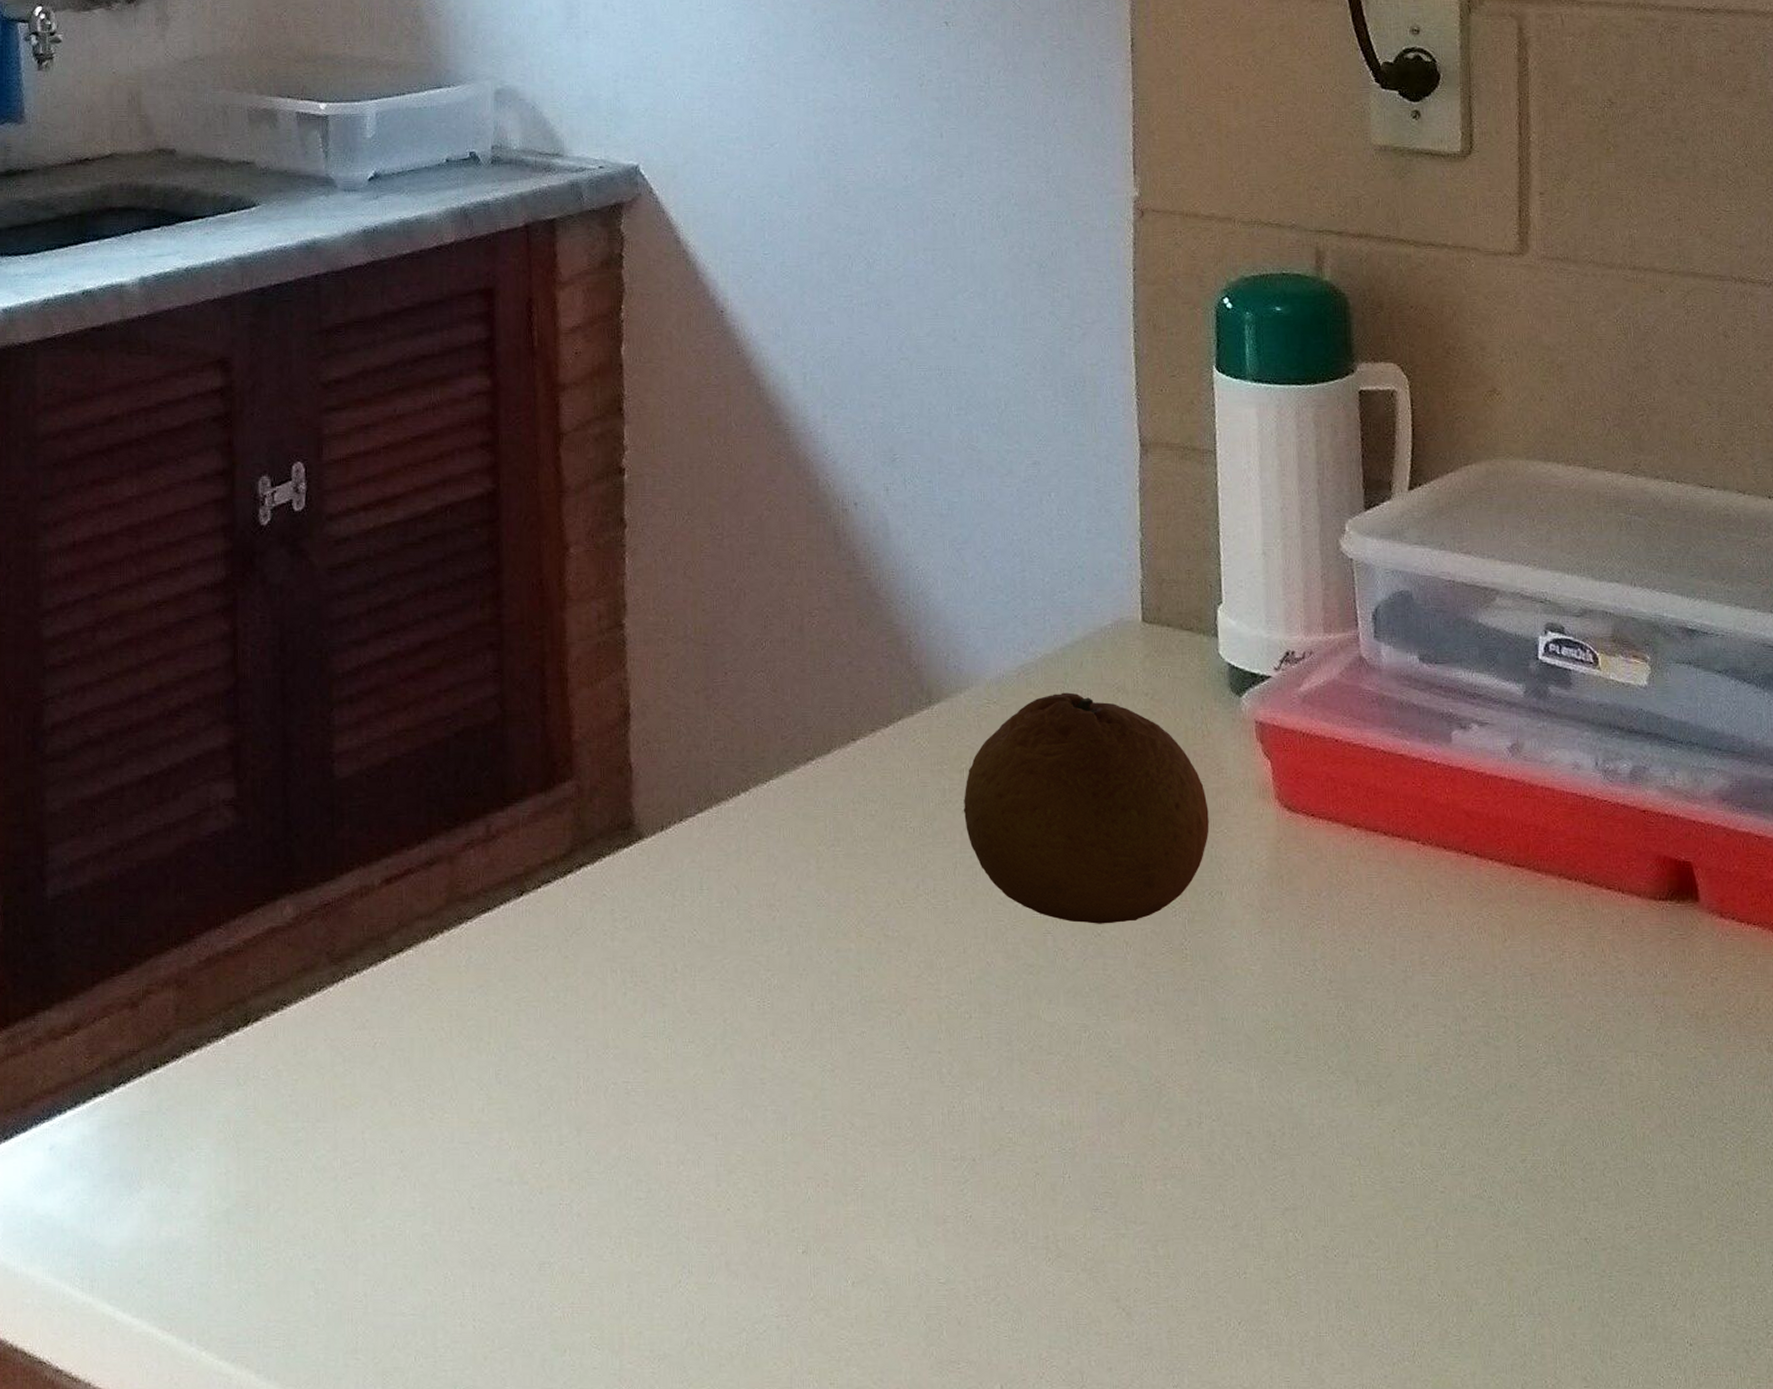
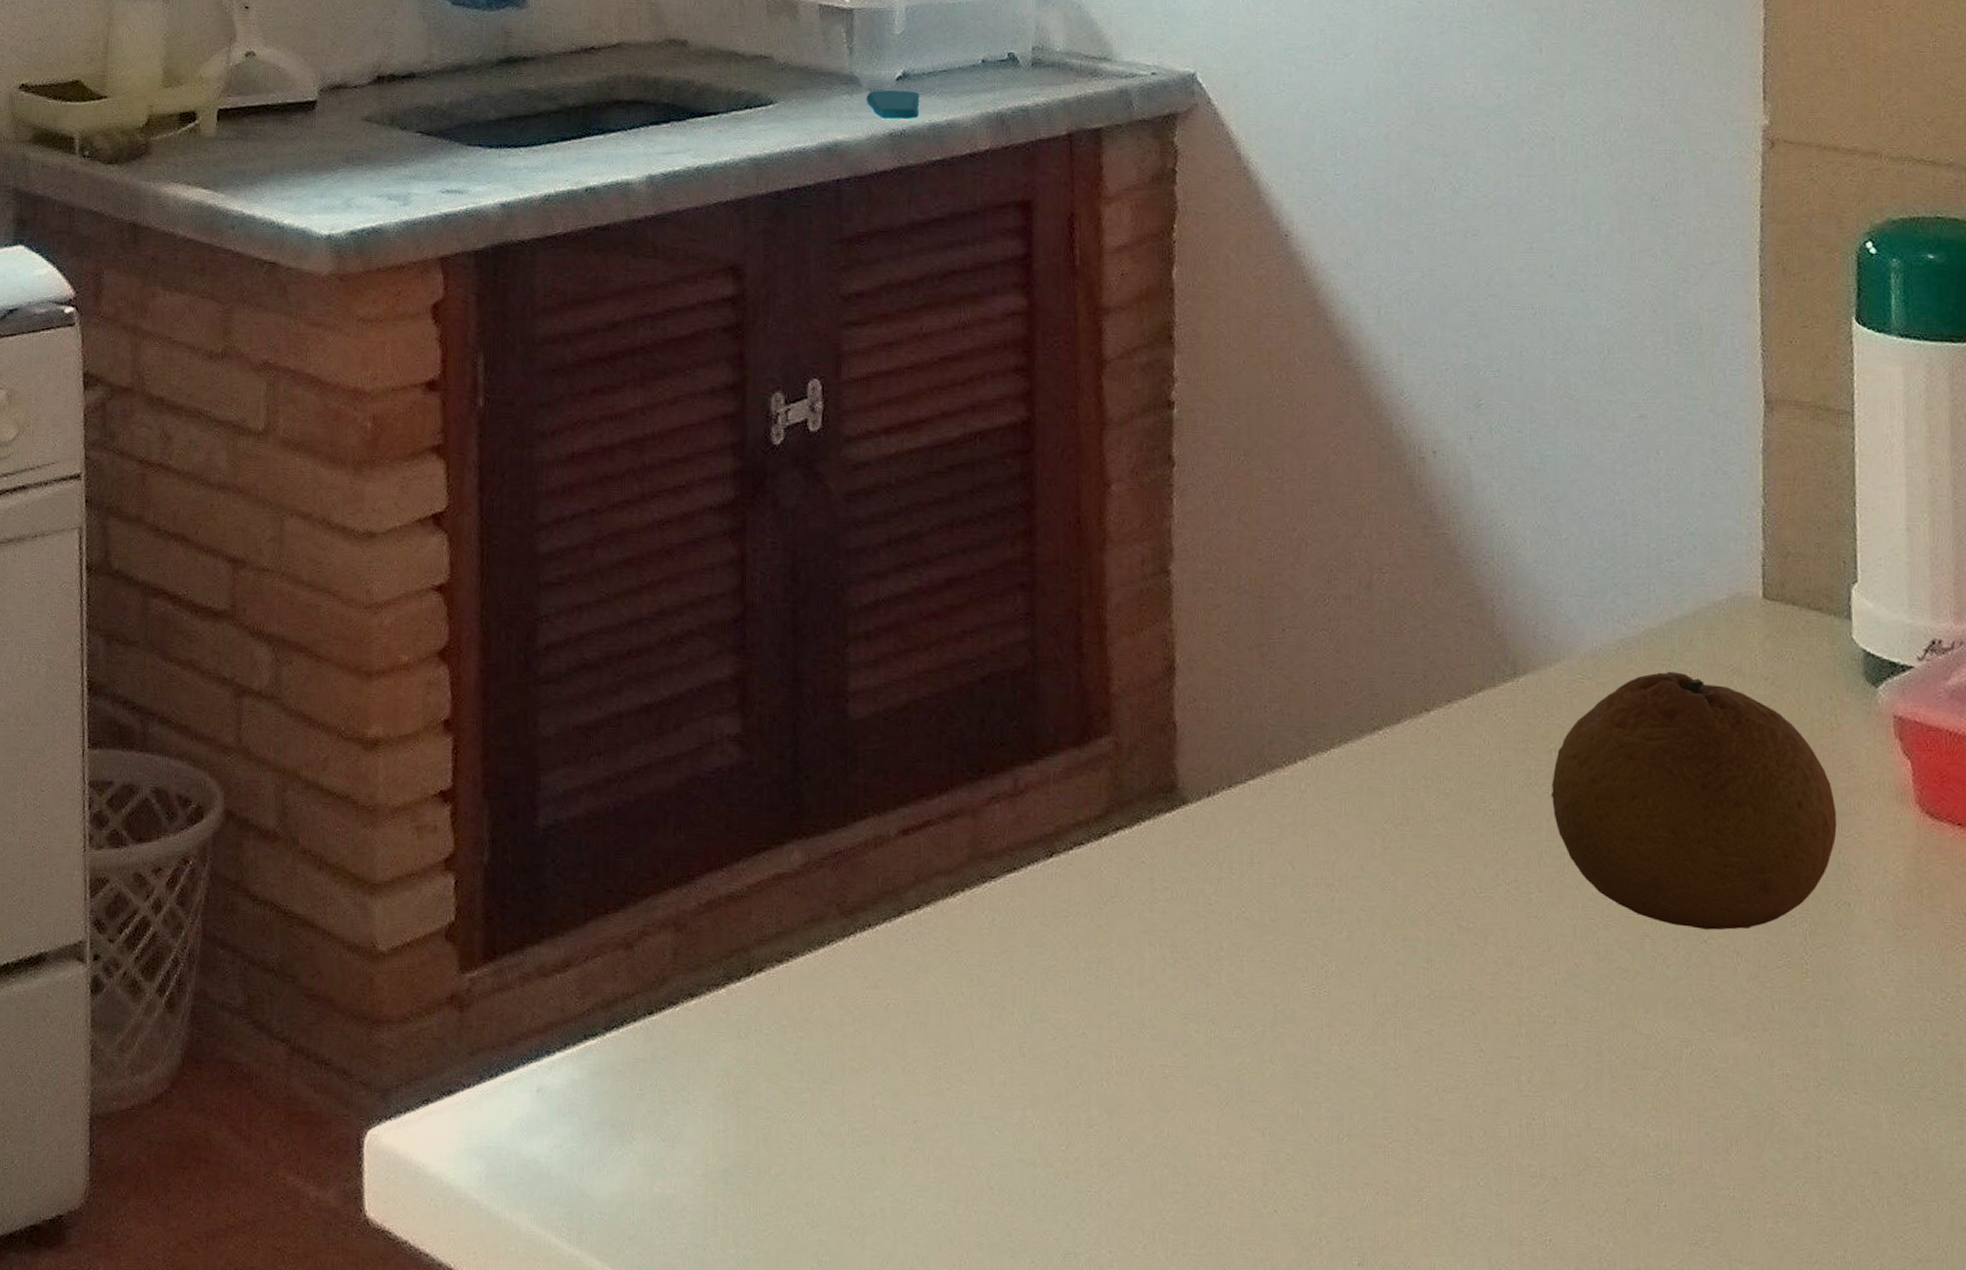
sponge: none [341,190,391,217] -> present [866,90,920,119]

